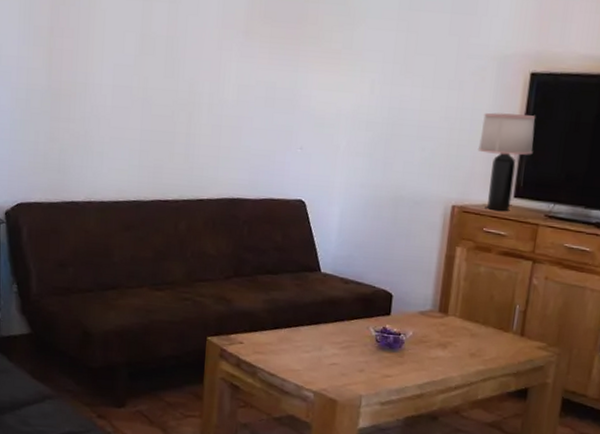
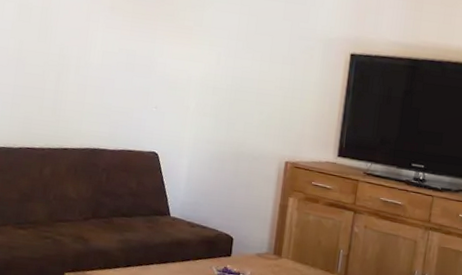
table lamp: present [477,112,536,212] -> none [307,84,356,169]

